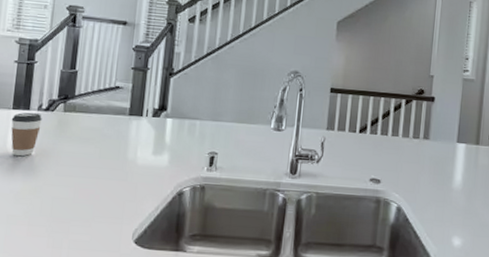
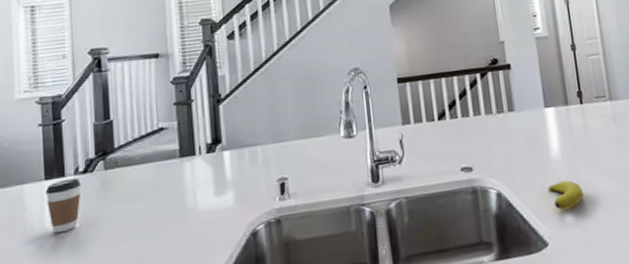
banana: none [444,210,474,236] -> present [548,180,584,211]

